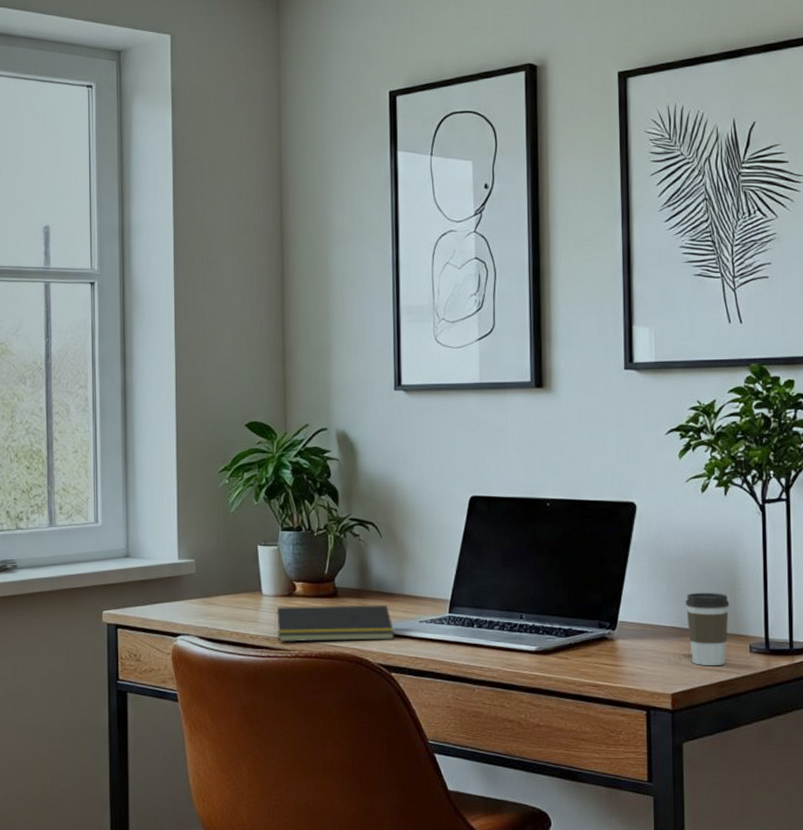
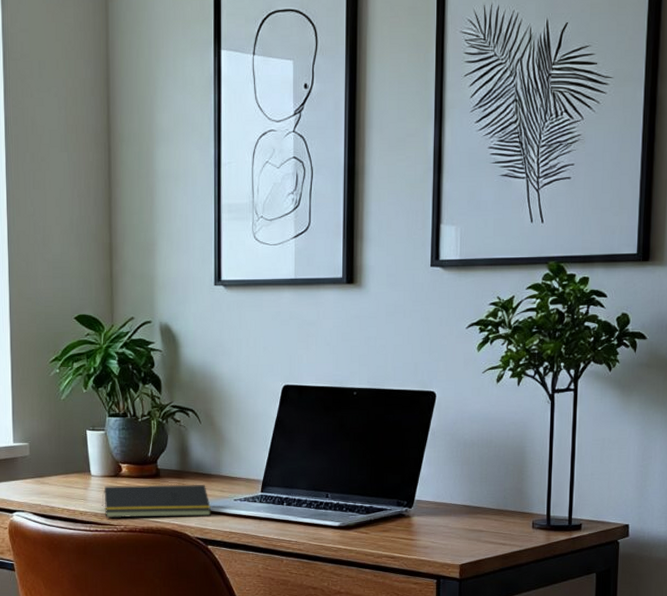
coffee cup: present [685,592,730,666] -> none [476,474,517,540]

